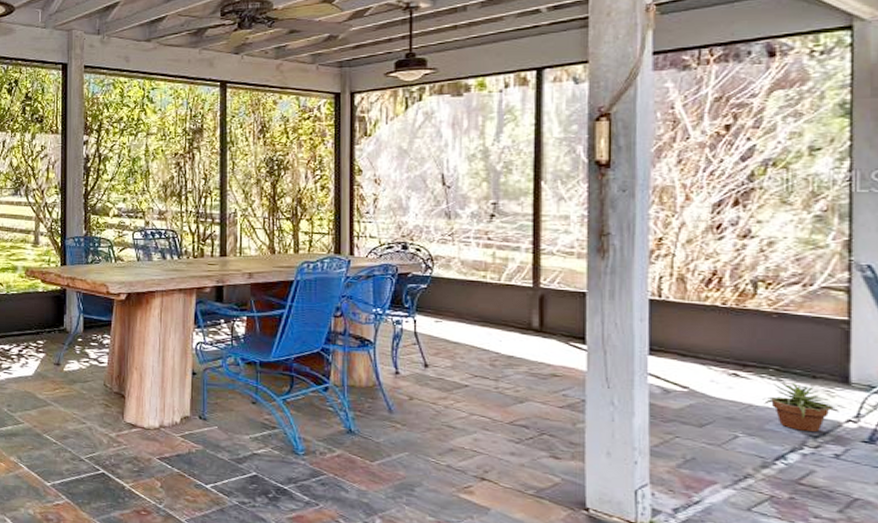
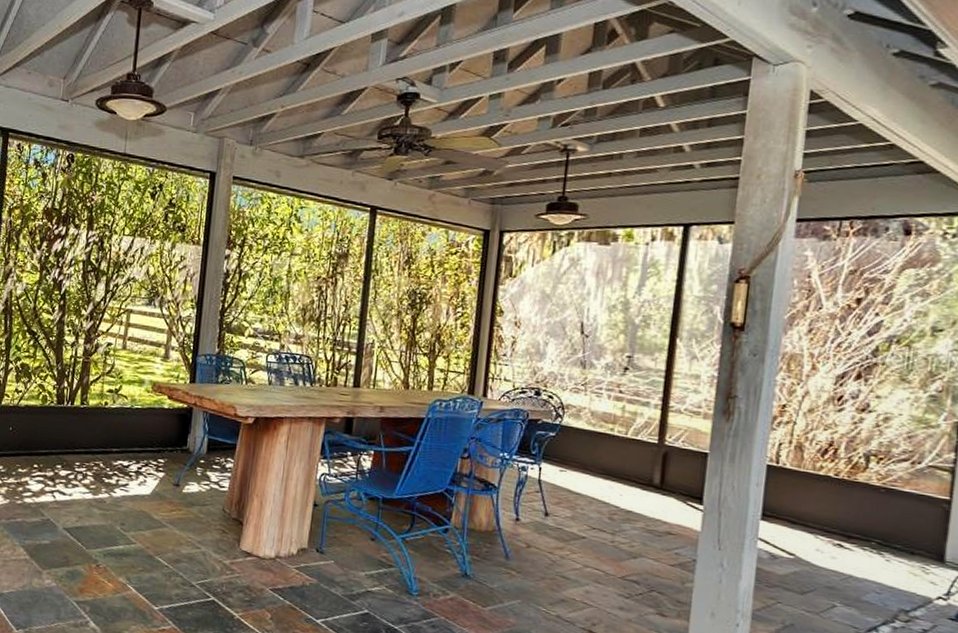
potted plant: present [762,383,839,433] -> none [862,556,932,607]

